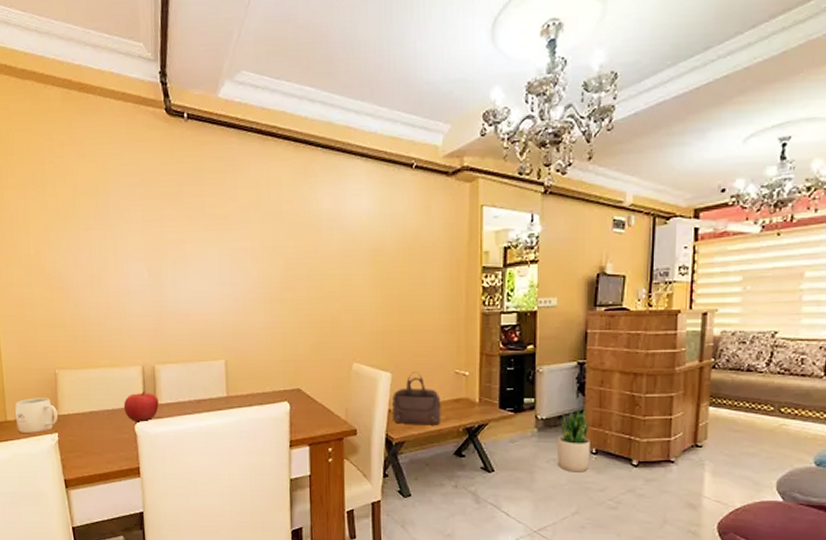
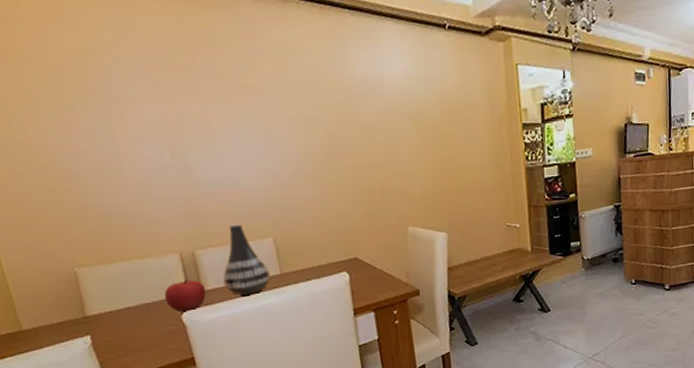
mug: present [14,398,59,434] -> none [29,299,88,343]
vase: none [175,344,217,414] -> present [222,224,271,297]
handbag: present [391,372,441,425] -> none [450,229,498,280]
planter: present [557,410,591,472] -> none [602,246,631,303]

